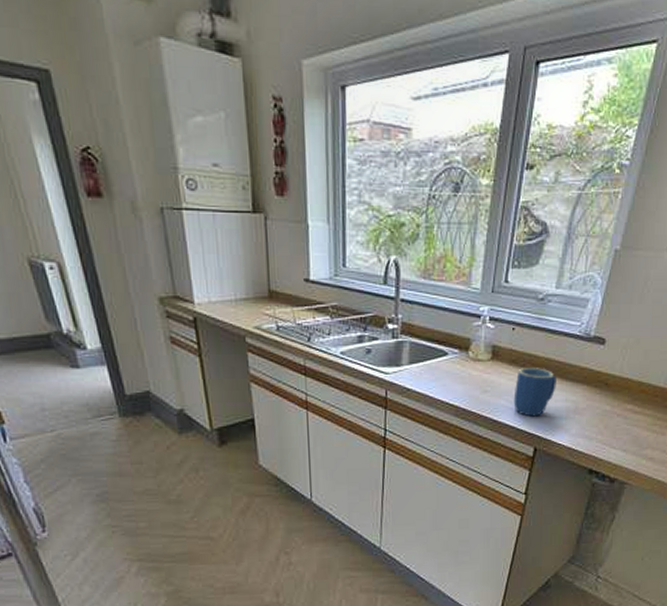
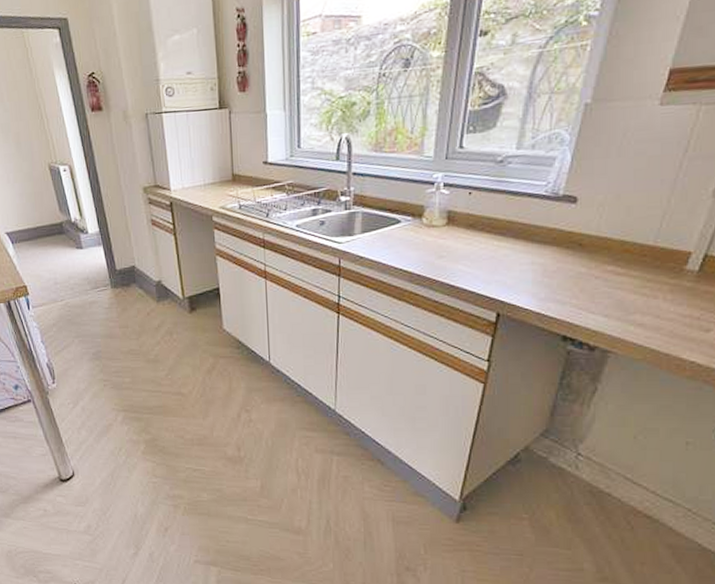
mug: present [513,368,557,417] -> none [472,231,520,281]

